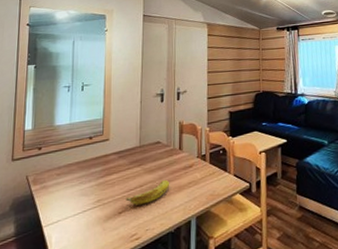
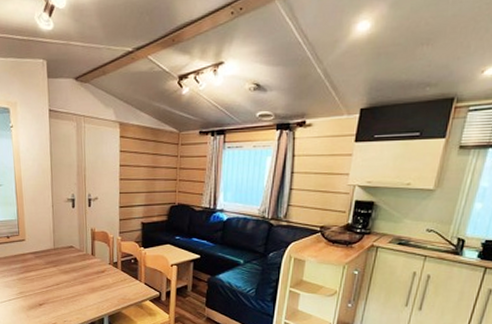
banana: present [126,179,170,206] -> none [44,281,84,300]

